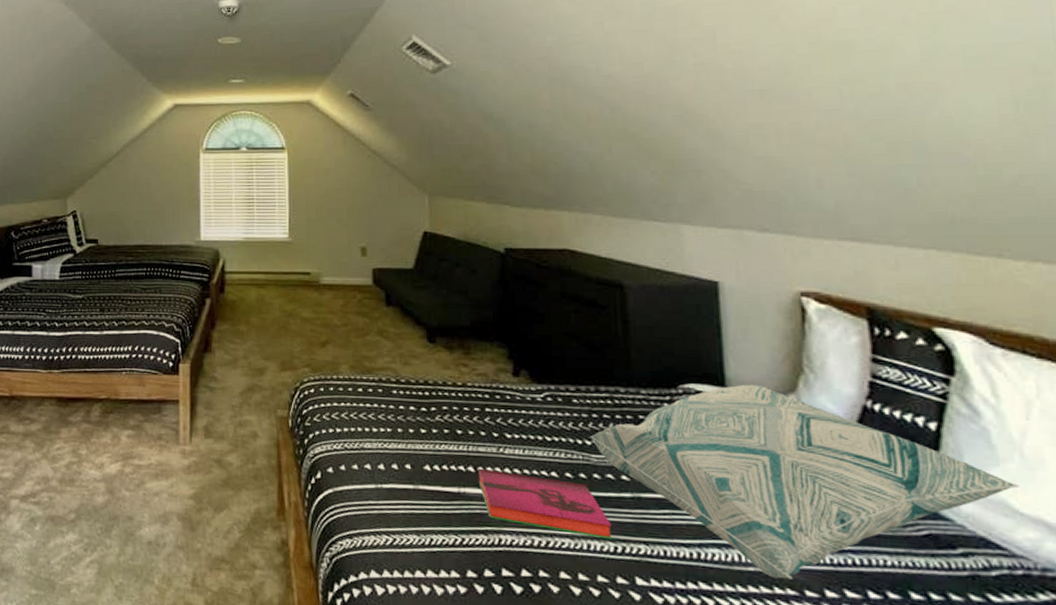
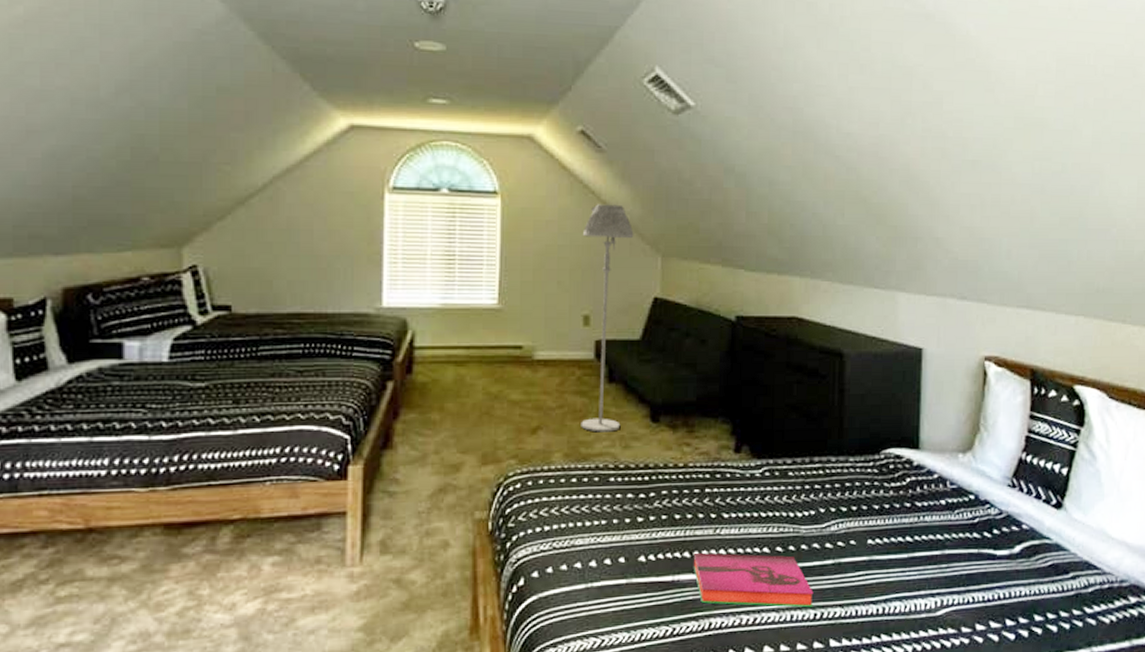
floor lamp: none [357,153,402,349] -> present [581,204,634,432]
decorative pillow: present [590,384,1019,580] -> none [801,445,1114,620]

